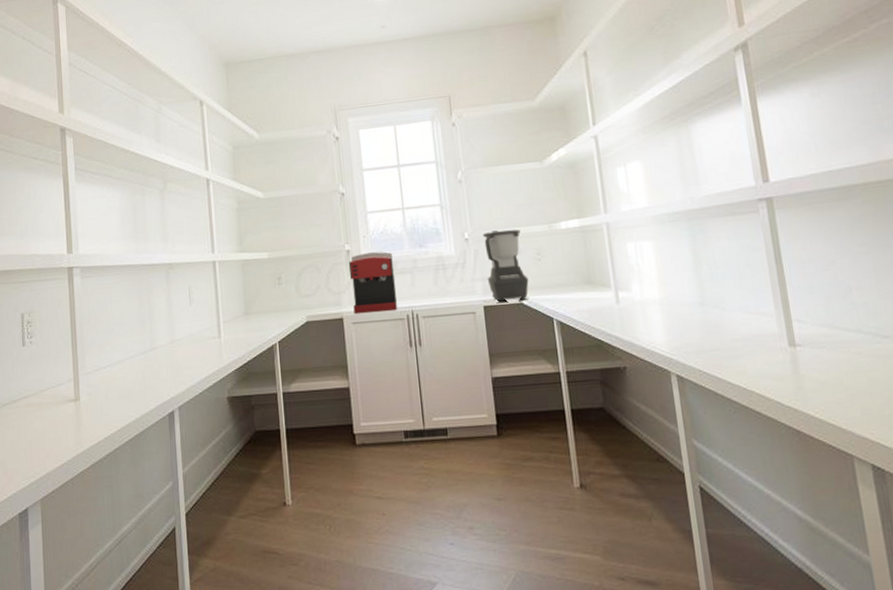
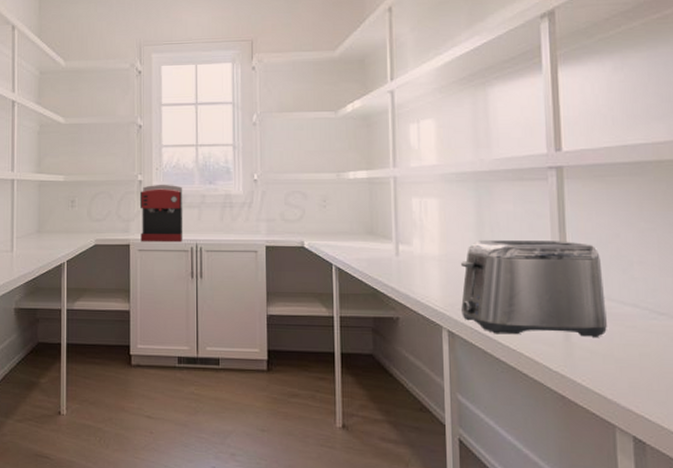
blender: present [482,229,529,302] -> none [271,174,312,244]
toaster: none [682,272,834,374] -> present [461,240,607,337]

